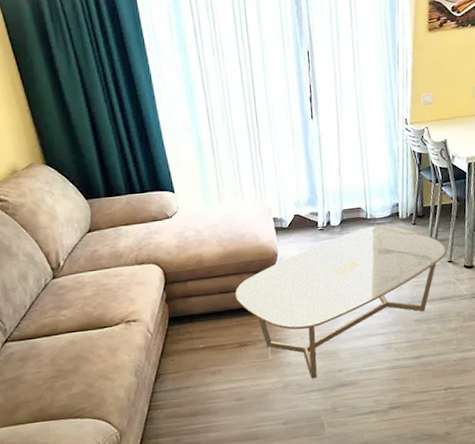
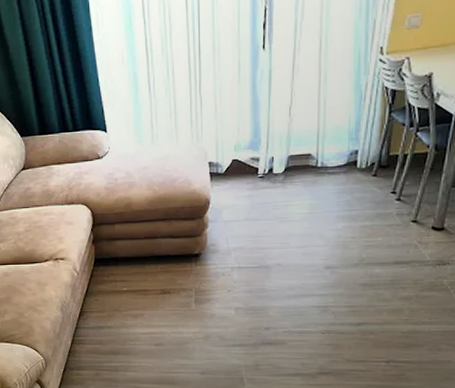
coffee table: present [235,225,448,379] -> none [162,175,413,333]

